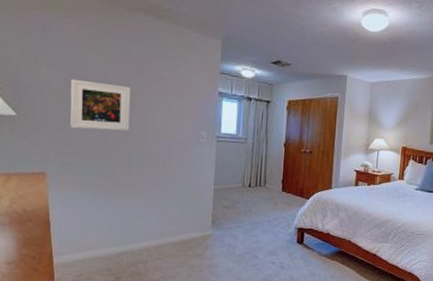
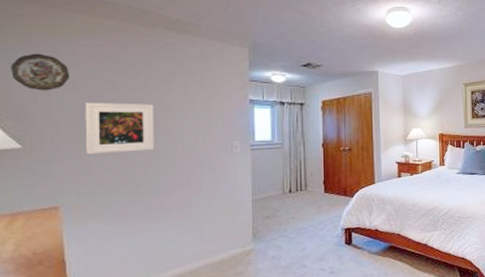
decorative plate: none [9,27,59,65] -> present [11,53,70,91]

